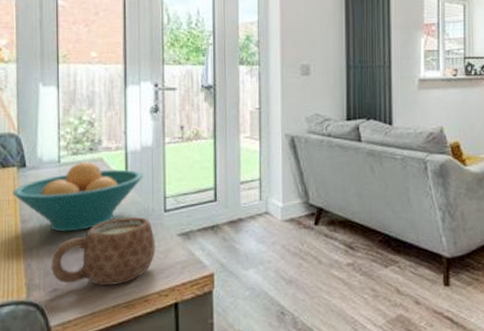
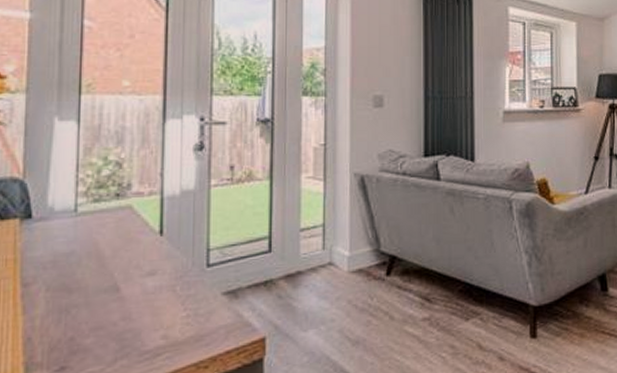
fruit bowl: present [13,161,143,232] -> none [12,210,182,296]
mug: present [51,217,156,285] -> none [59,274,194,360]

